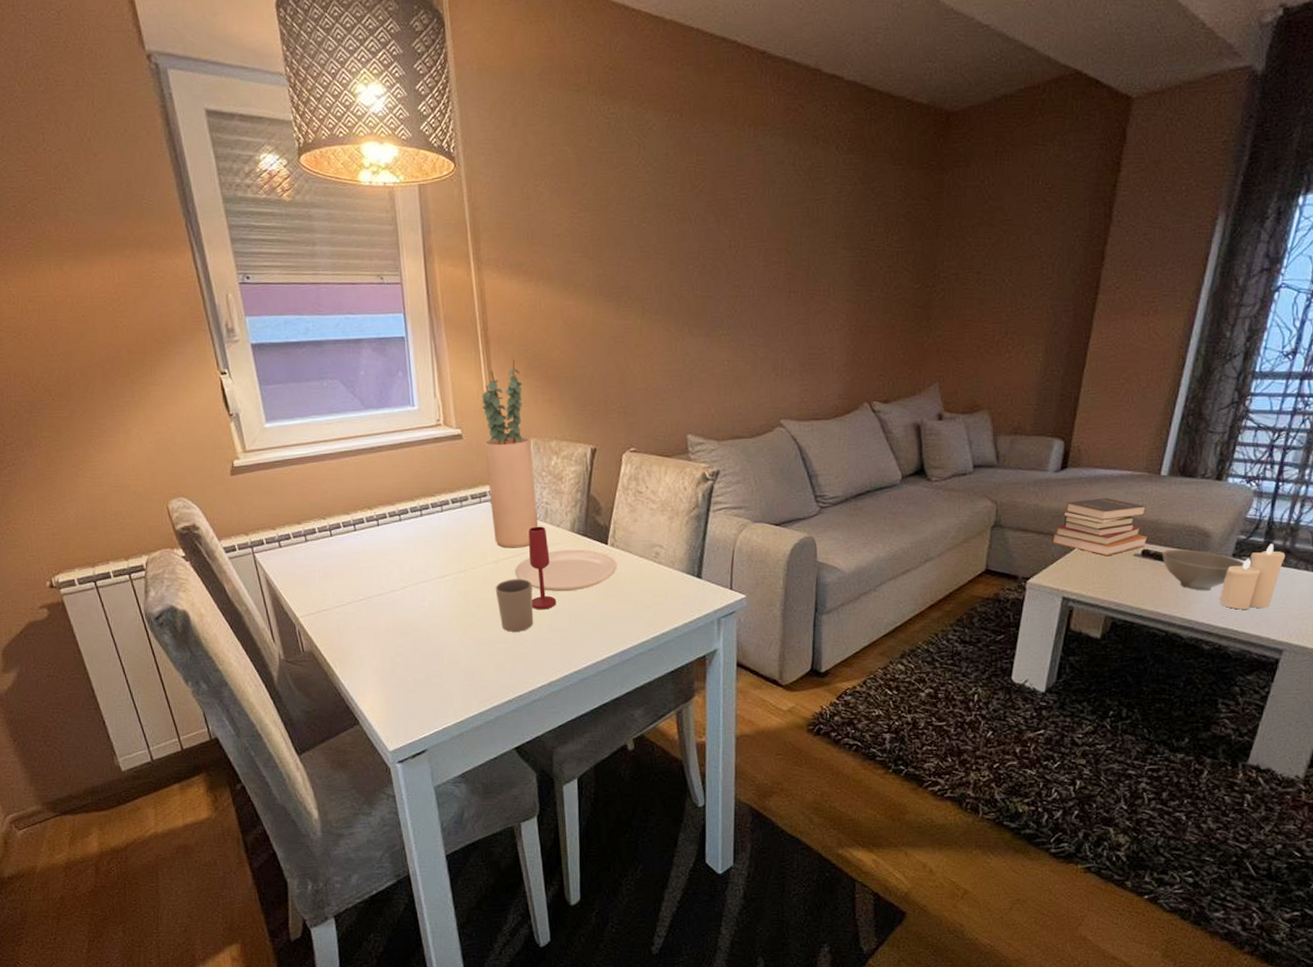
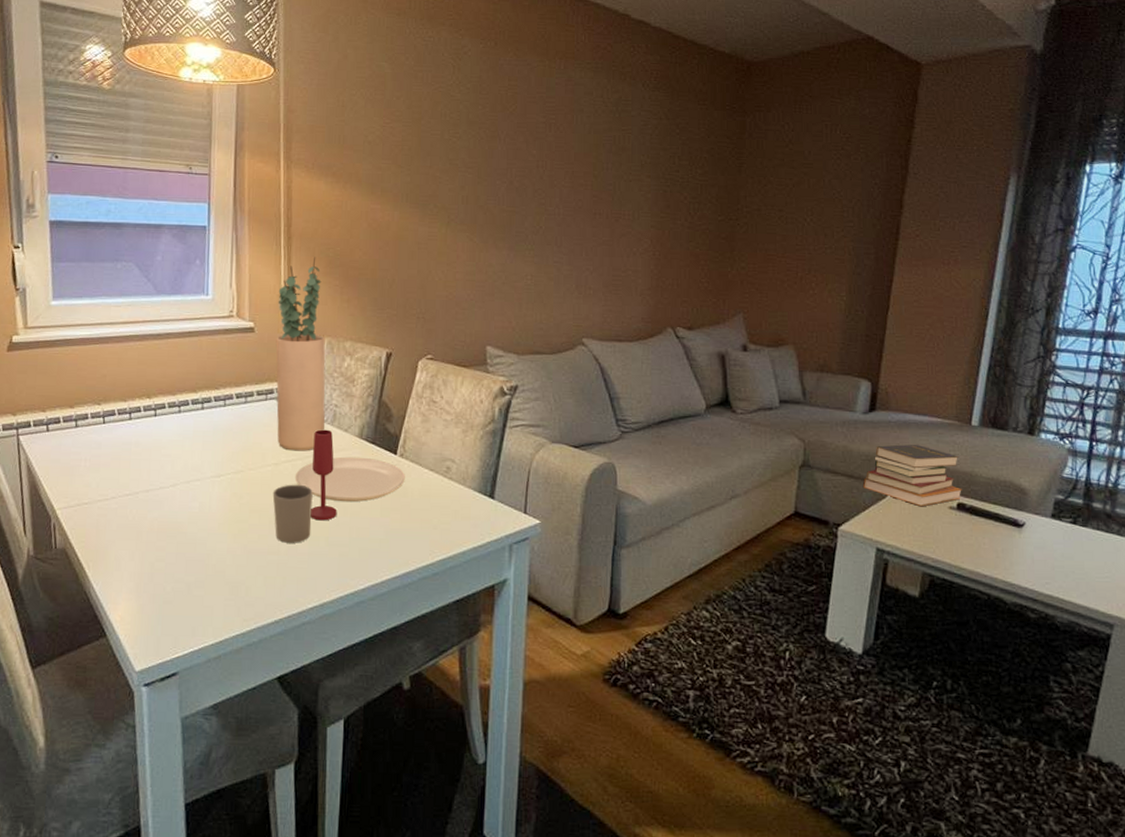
bowl: present [1162,549,1244,591] -> none [978,504,1065,553]
candle: present [1219,544,1286,610] -> none [1042,506,1107,577]

